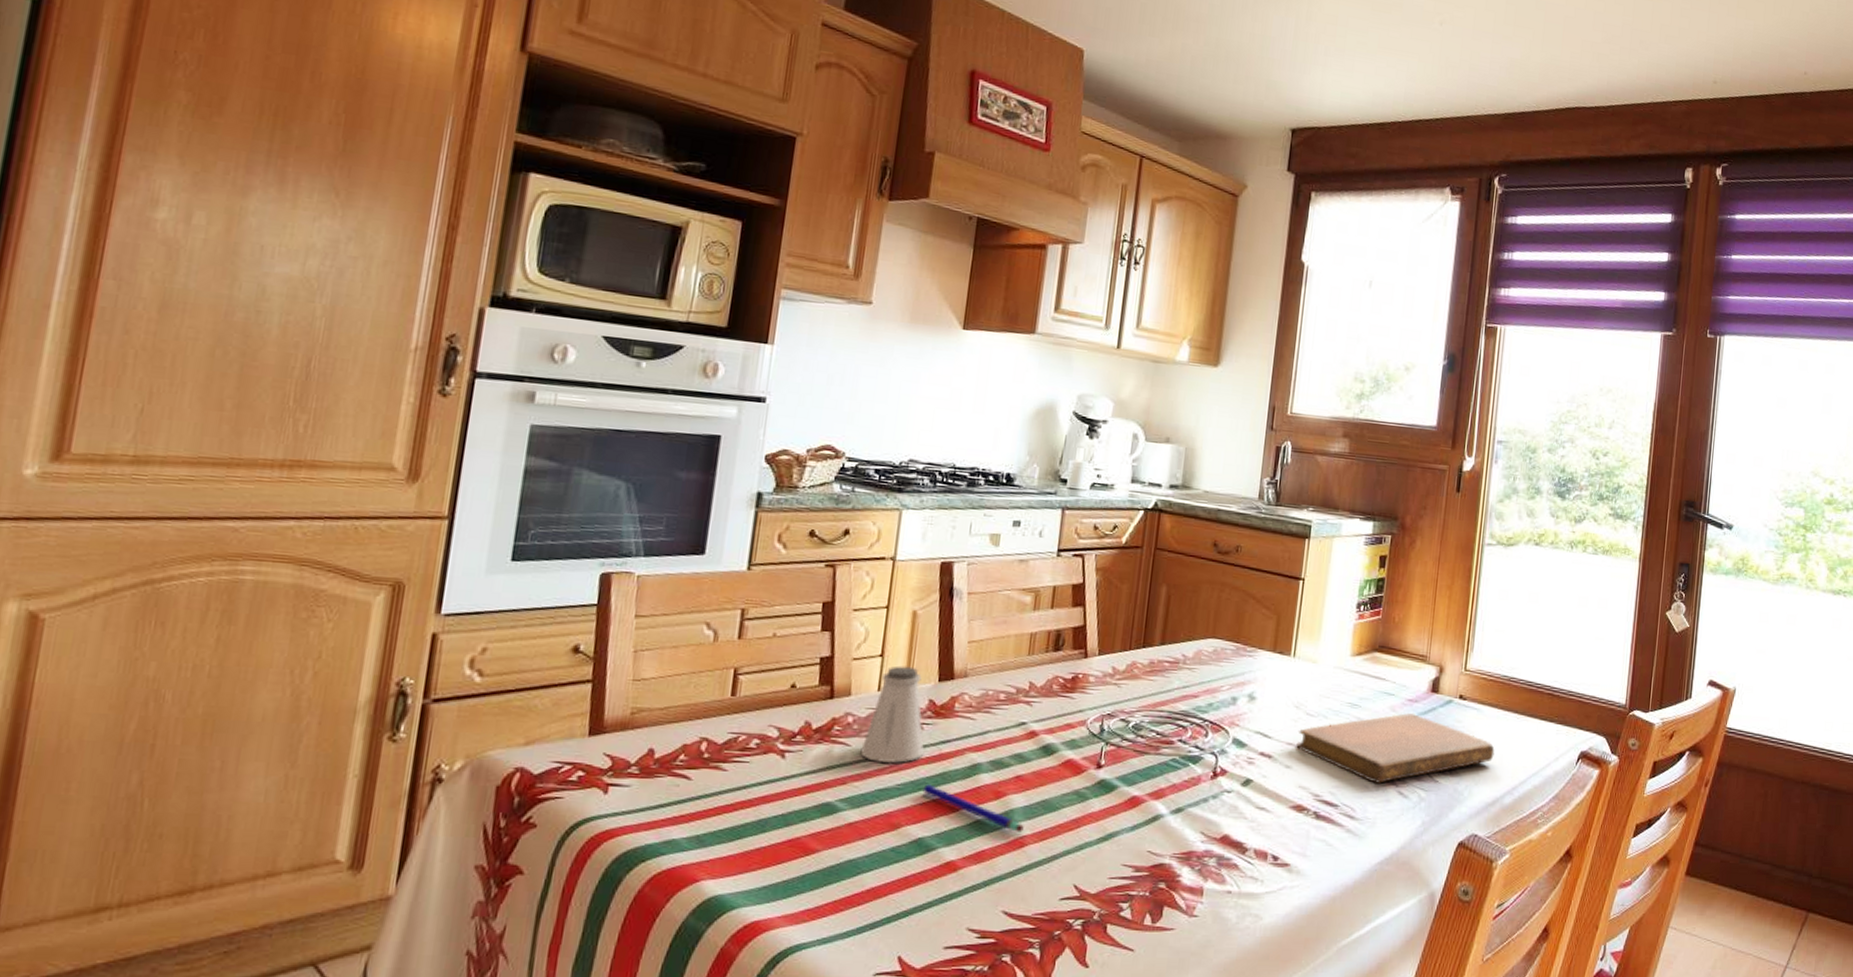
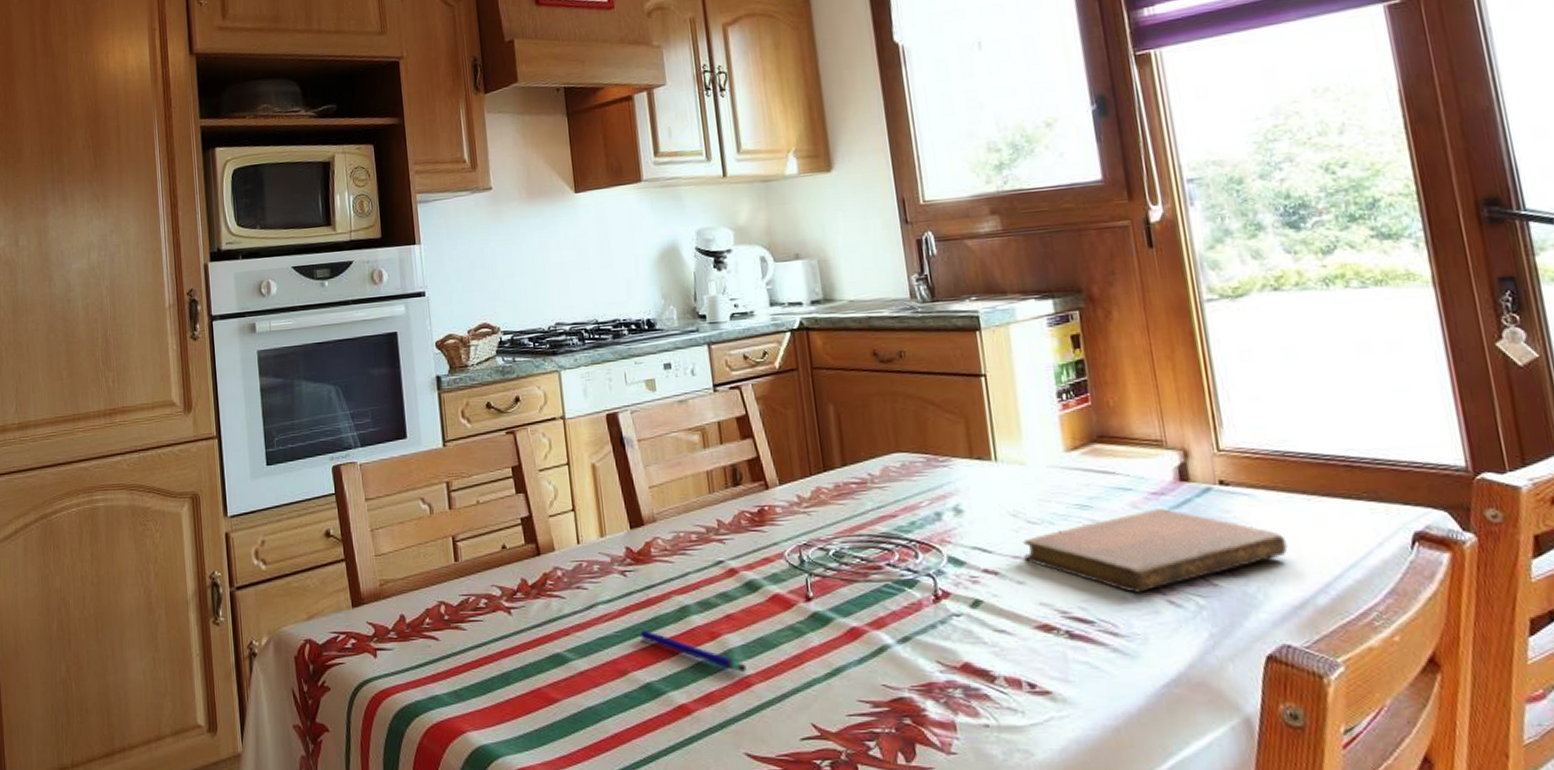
saltshaker: present [860,665,925,764] -> none [574,517,634,613]

